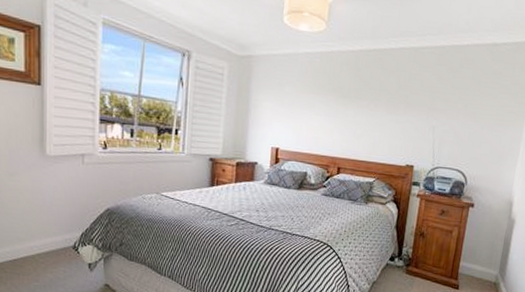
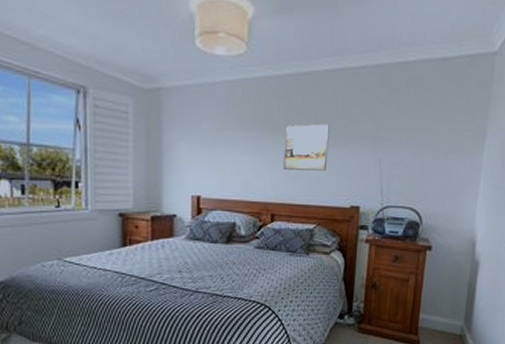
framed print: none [350,92,392,134] -> present [283,123,330,171]

